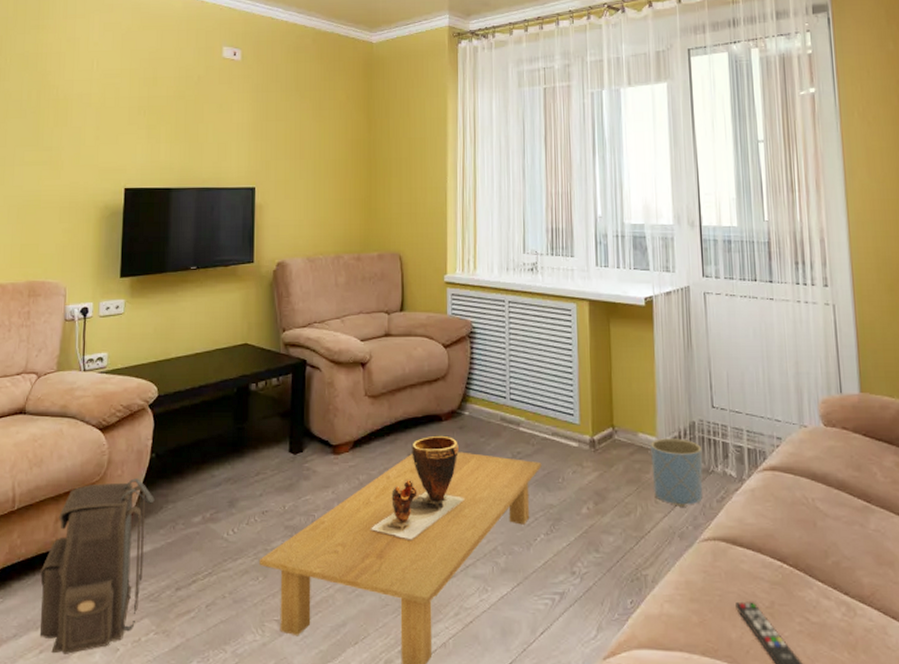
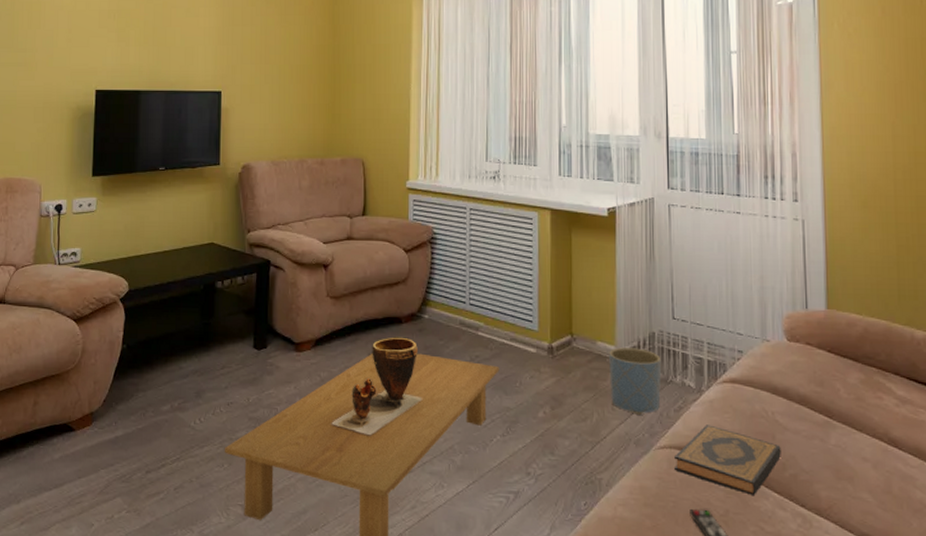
backpack: present [39,478,155,654] -> none [20,367,126,527]
hardback book: none [719,514,823,585] -> present [674,425,781,495]

